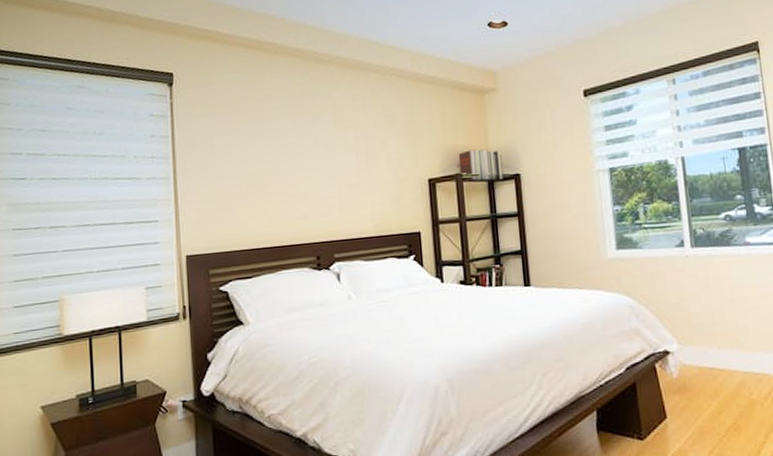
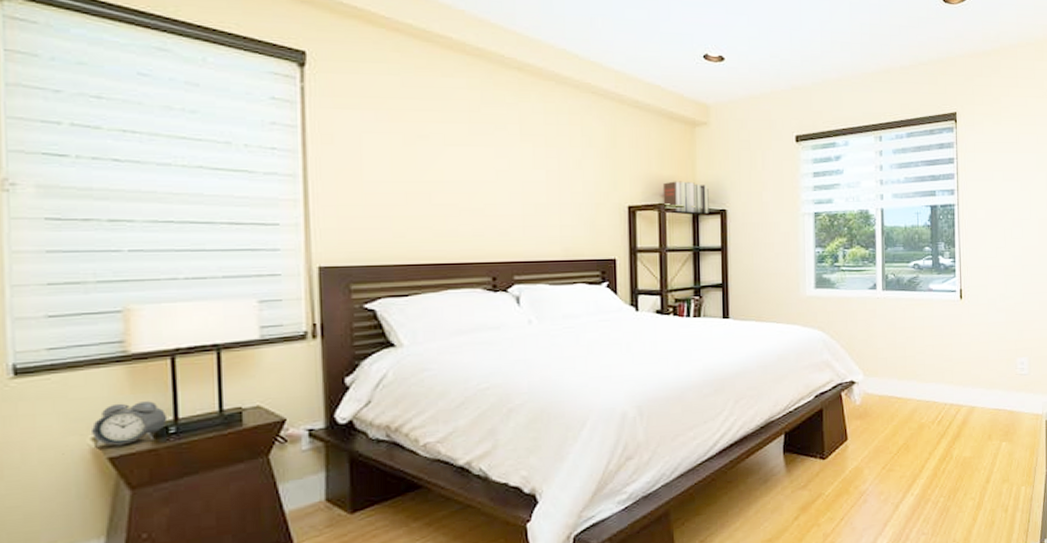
alarm clock: none [40,375,88,416] -> present [90,401,168,449]

